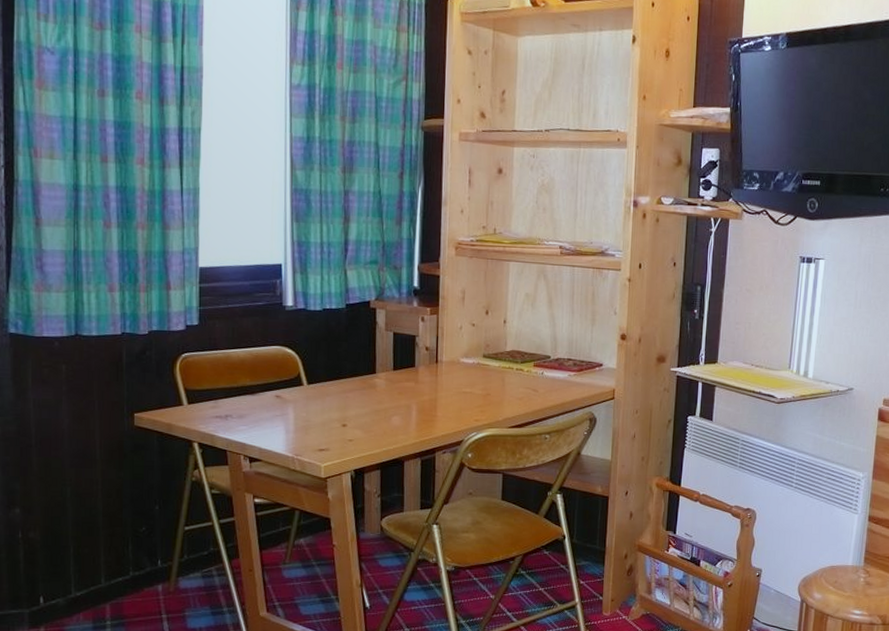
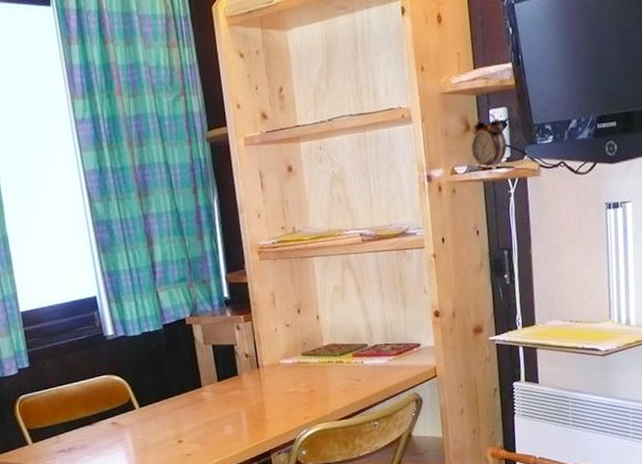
alarm clock: none [679,151,716,205] -> present [470,113,508,170]

